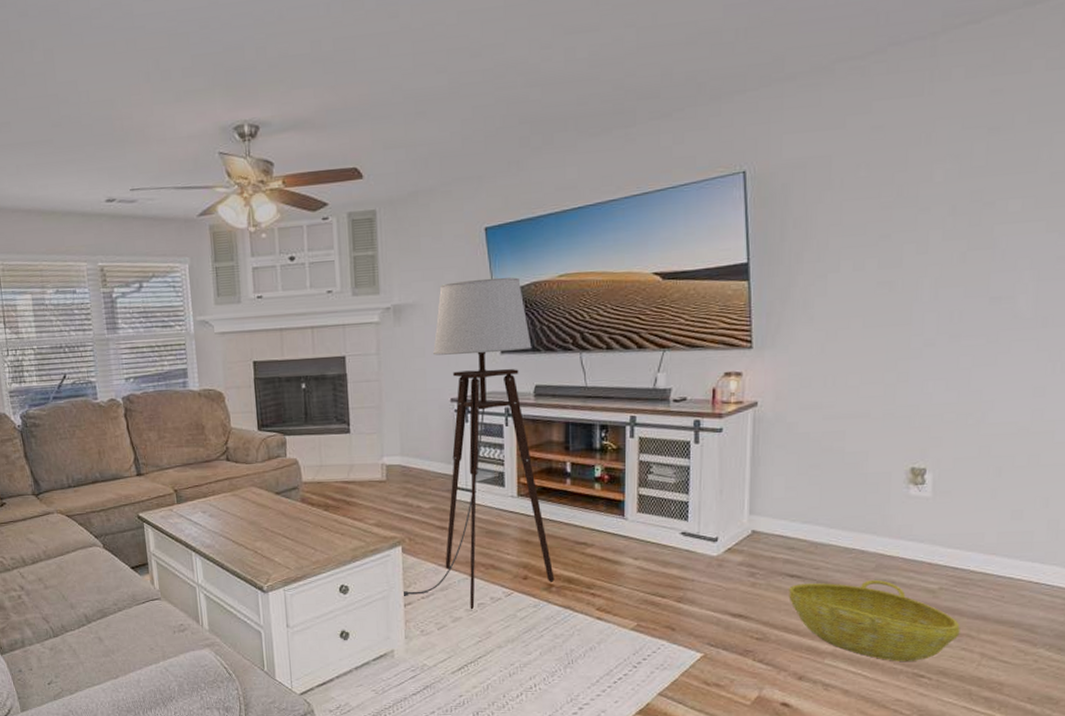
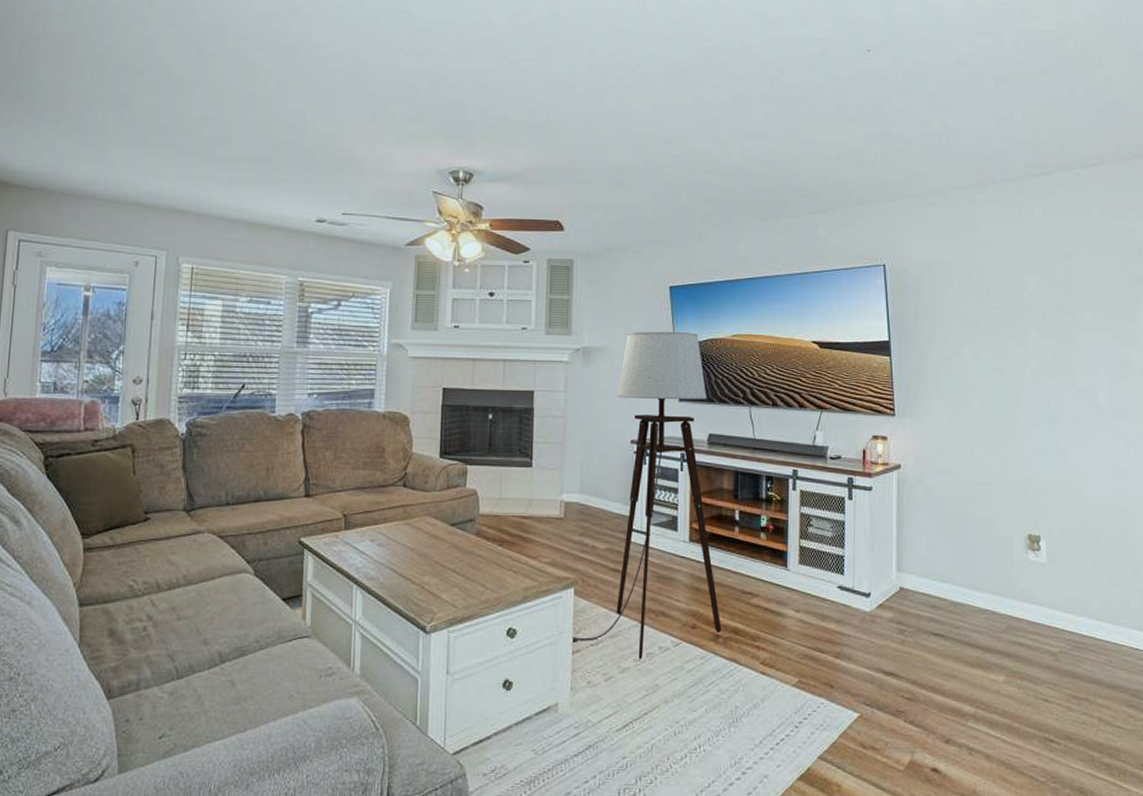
basket: present [789,580,960,661] -> none [934,642,1080,725]

